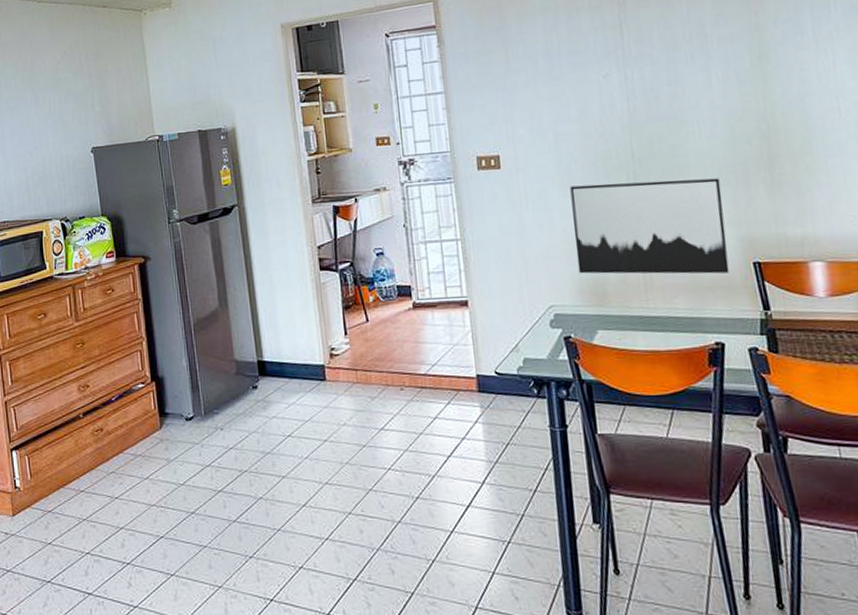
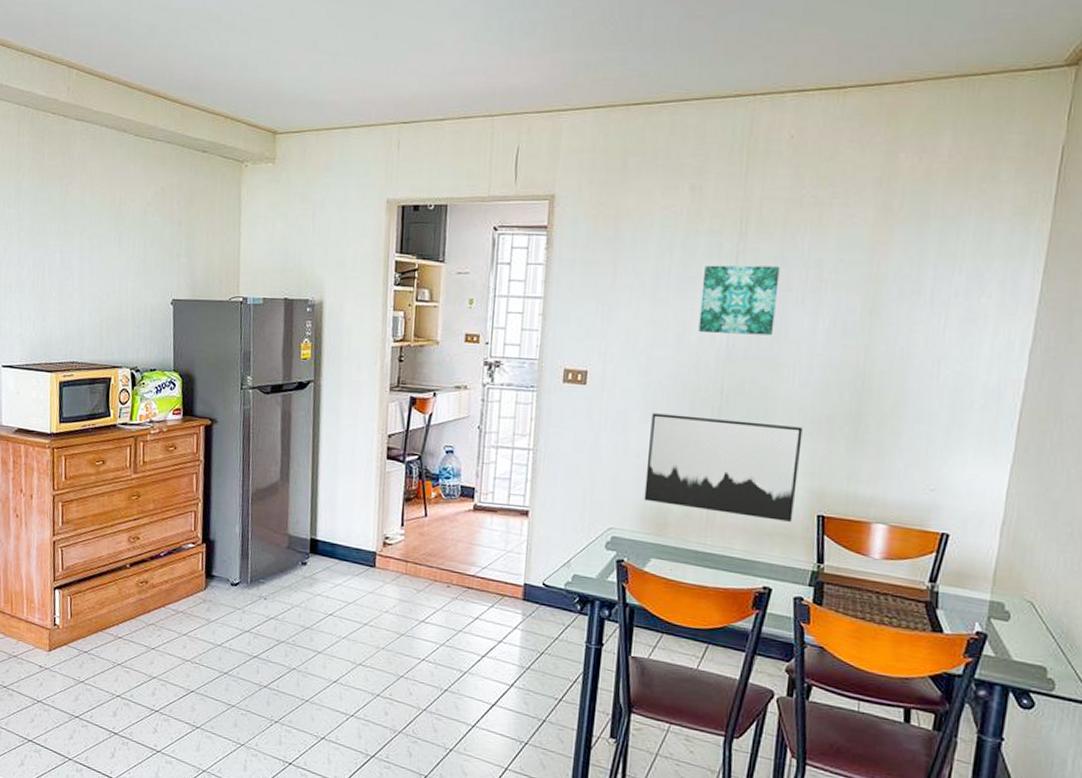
wall art: none [592,29,671,103] -> present [698,265,780,336]

